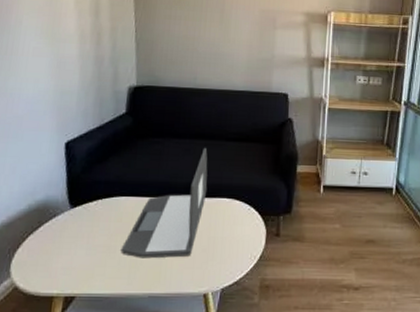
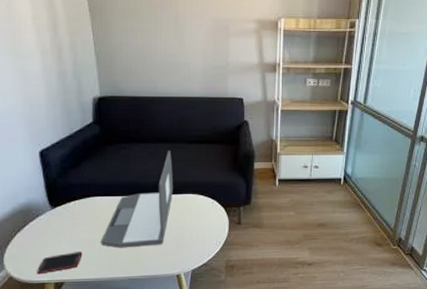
cell phone: none [46,260,100,286] -> present [37,252,83,274]

